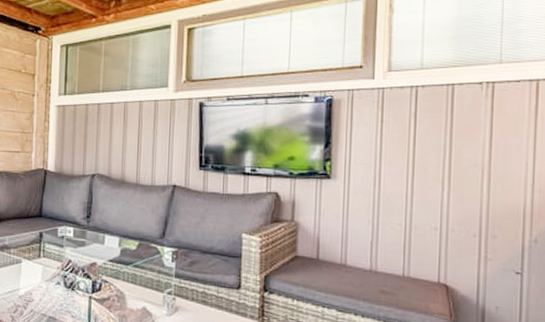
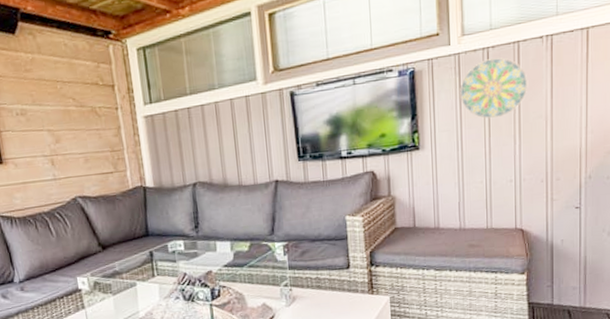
decorative plate: none [381,98,463,160] -> present [460,57,528,119]

